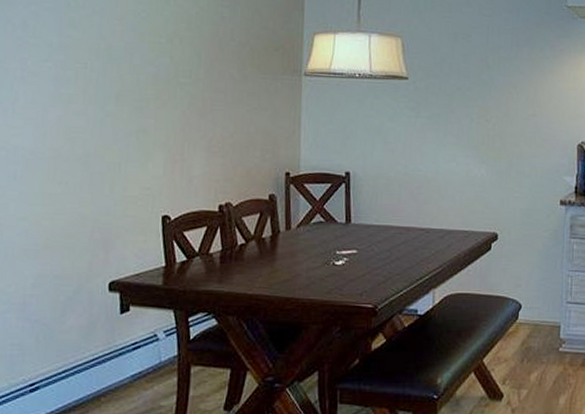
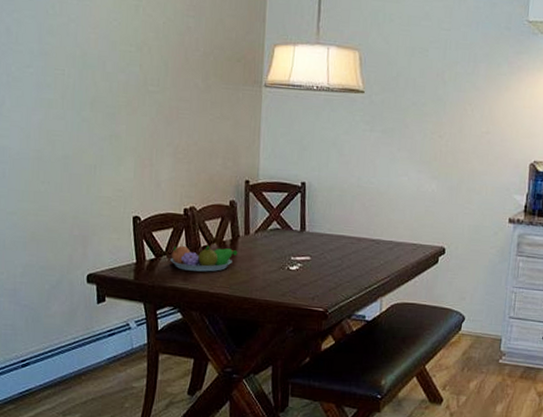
fruit bowl: none [203,244,279,272] -> present [170,246,238,272]

